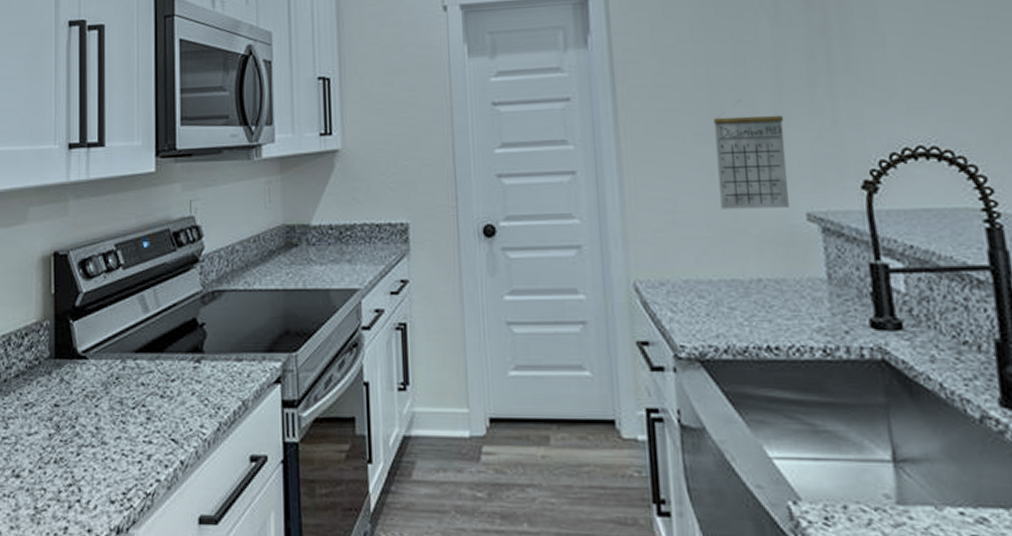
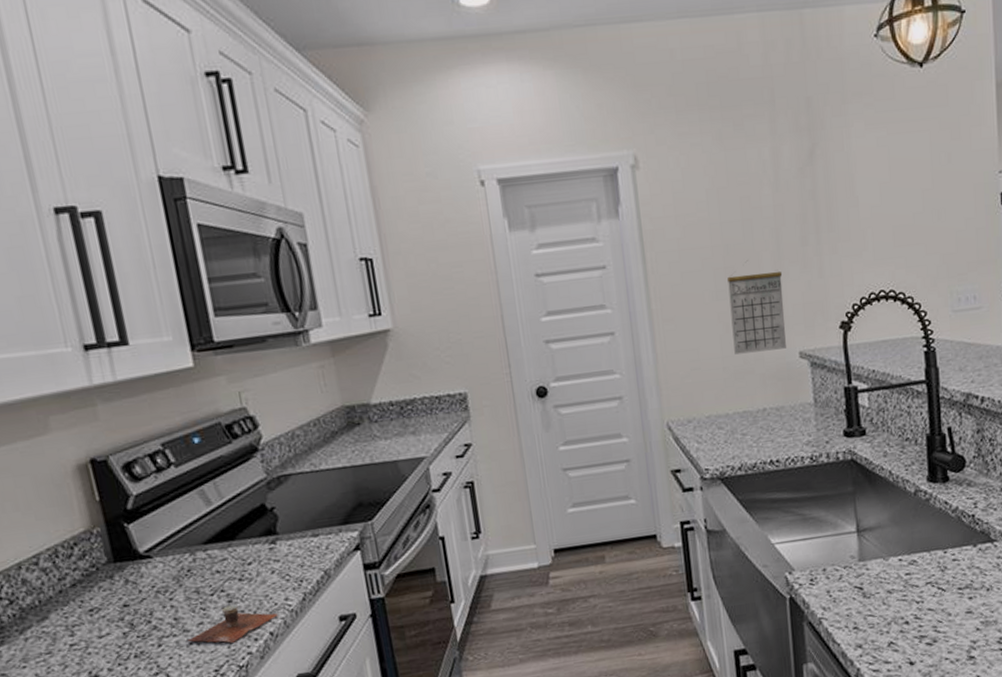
cup: none [103,423,191,465] -> present [187,604,278,643]

